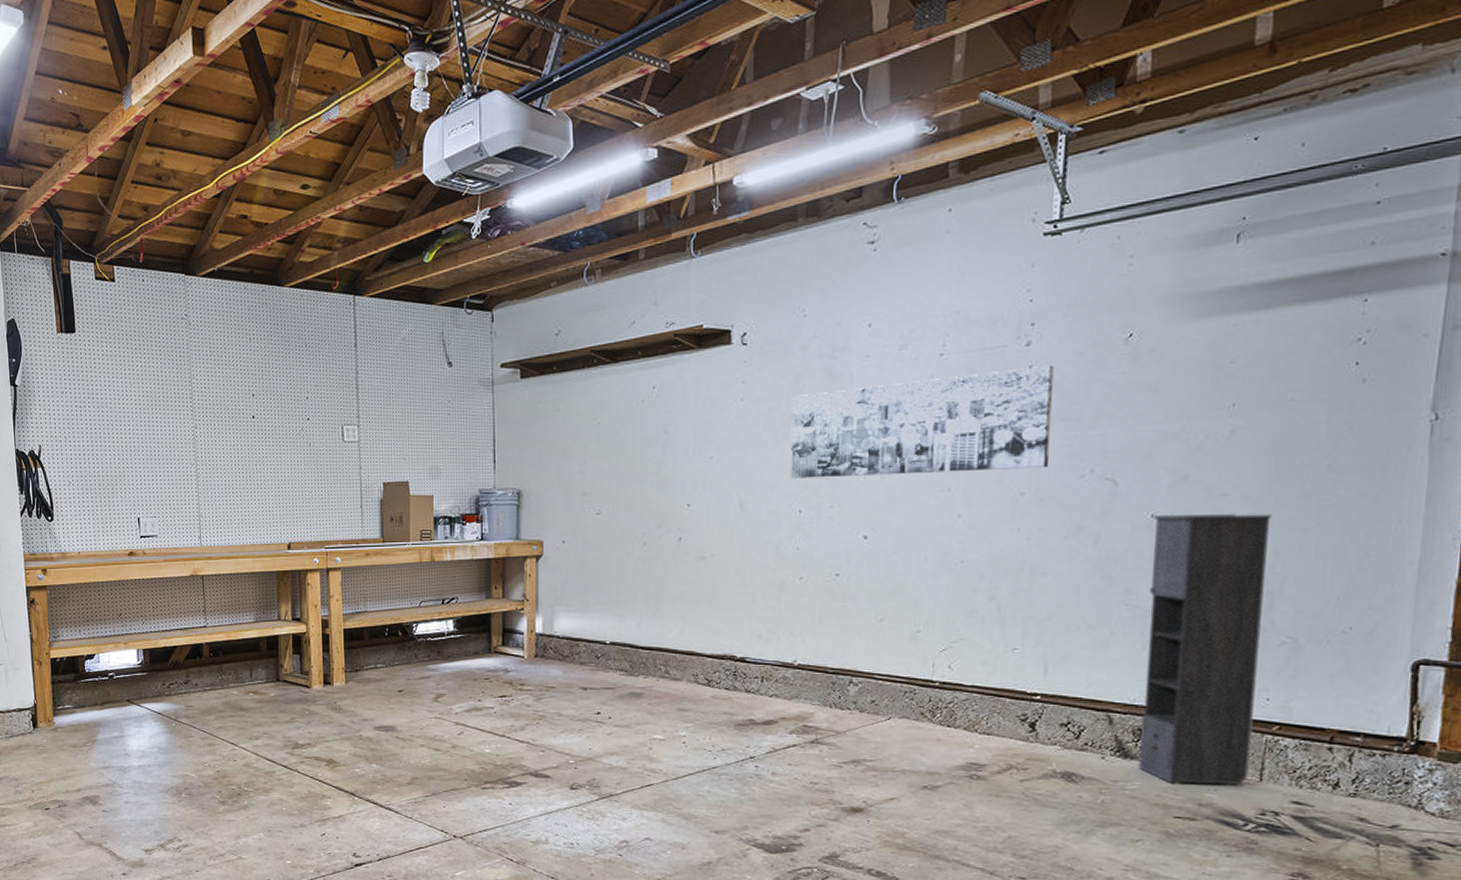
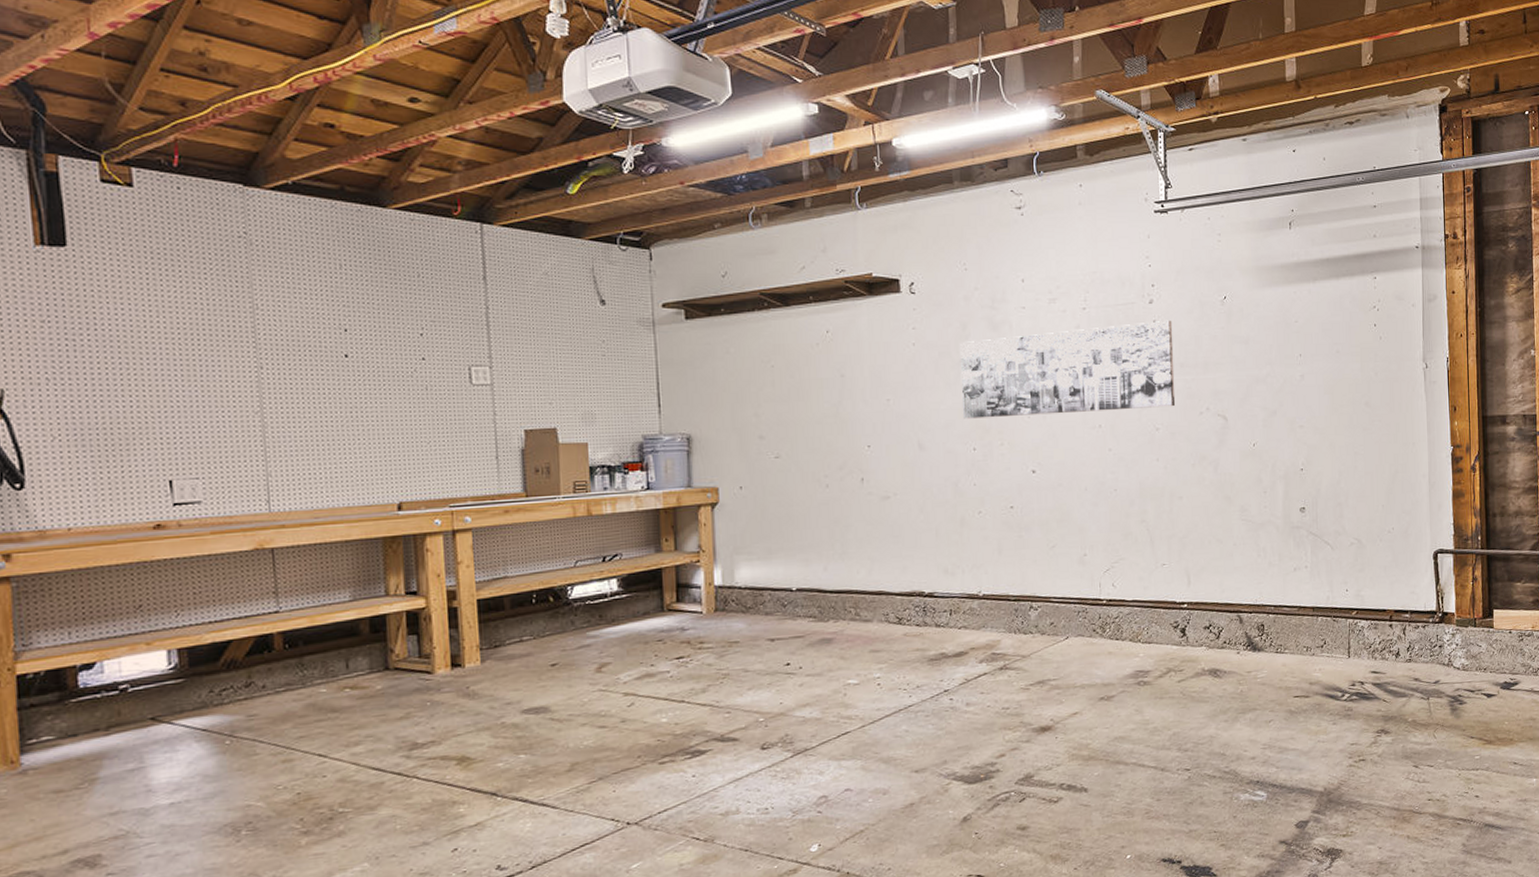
storage cabinet: present [1138,513,1272,786] -> none [1254,441,1340,669]

